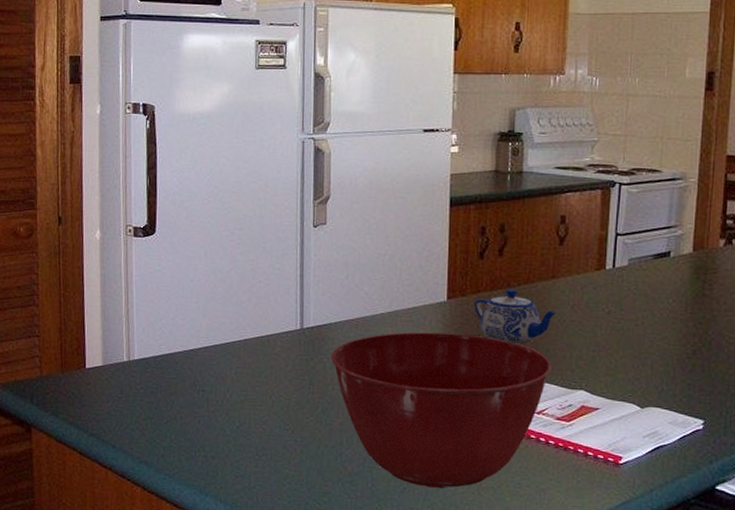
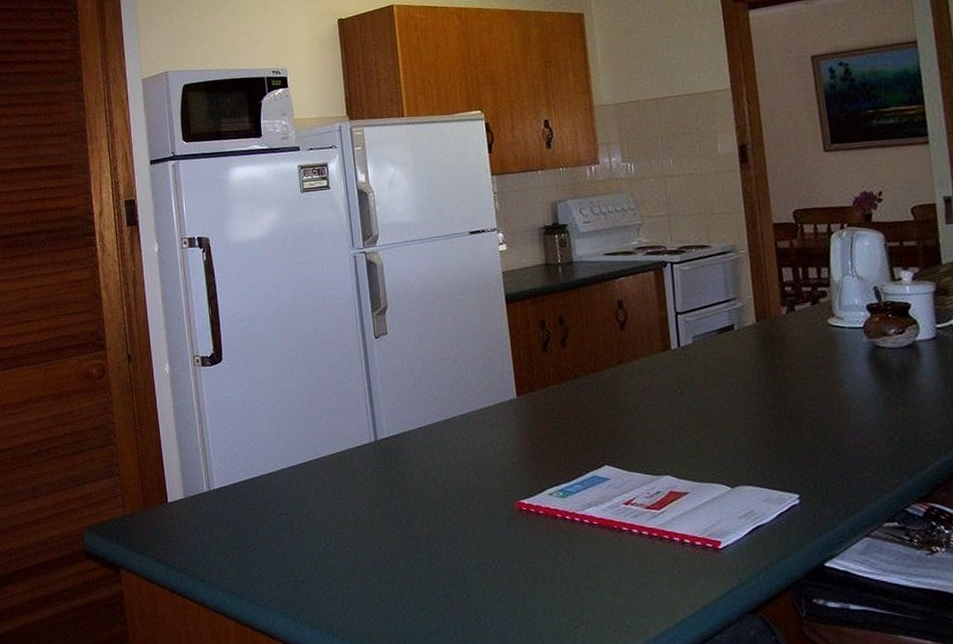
mixing bowl: present [330,332,552,488] -> none [408,429,633,593]
teapot: present [474,288,558,344] -> none [545,379,630,434]

